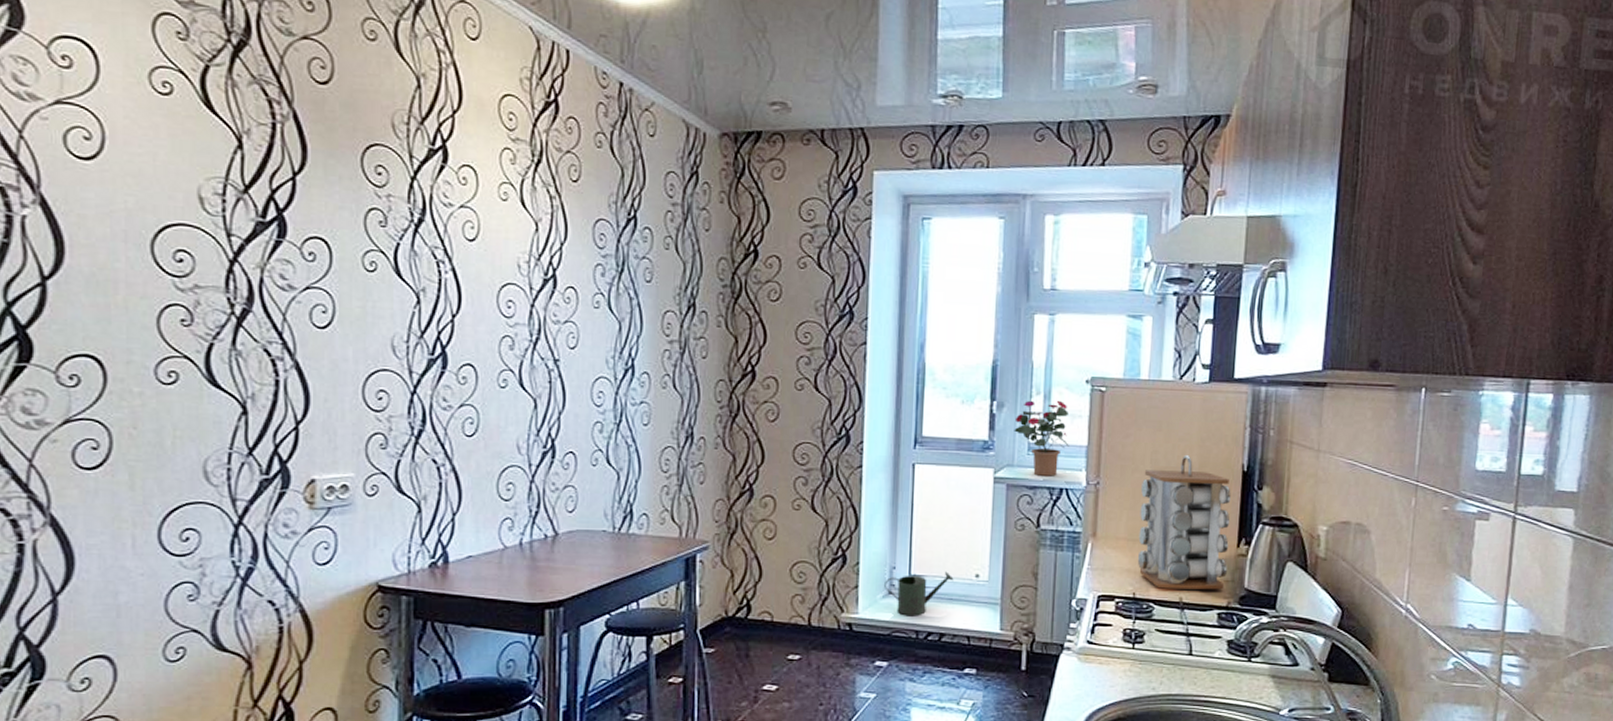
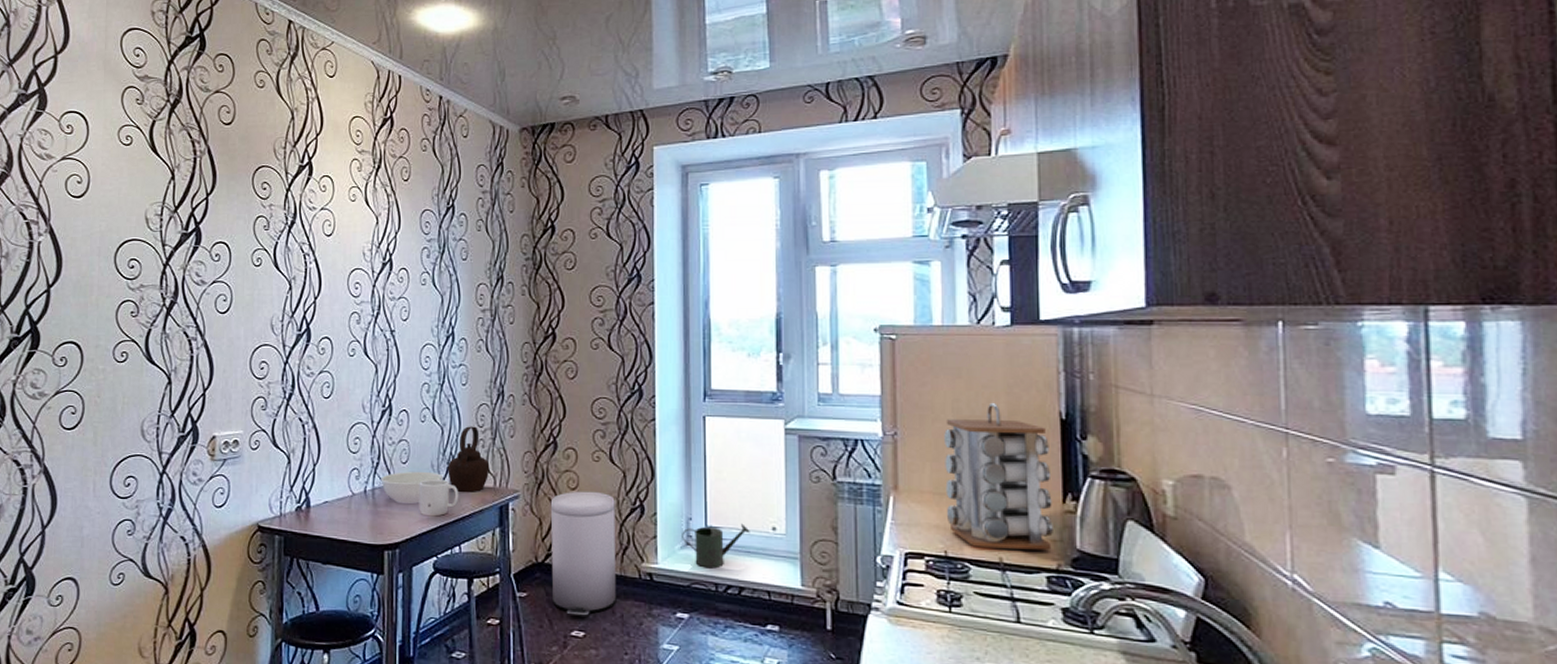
bowl: none [541,520,619,558] -> present [381,471,444,505]
mug: none [588,530,638,571] -> present [419,479,459,517]
teapot: none [624,471,675,545] -> present [448,426,490,493]
pedal bin: none [743,541,816,669] -> present [550,491,617,616]
potted flower: present [1014,400,1069,476] -> none [802,351,861,427]

